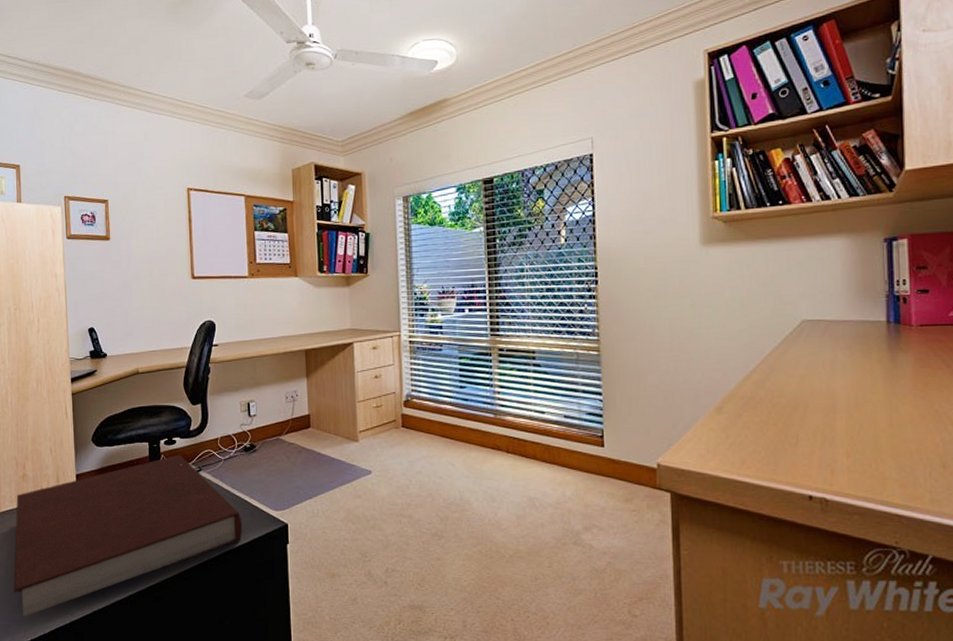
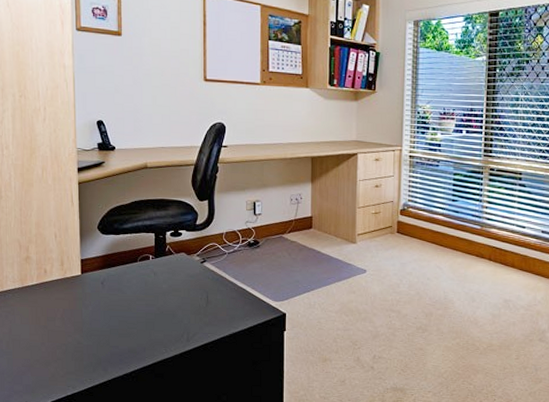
notebook: present [13,454,243,617] -> none [15,246,243,388]

